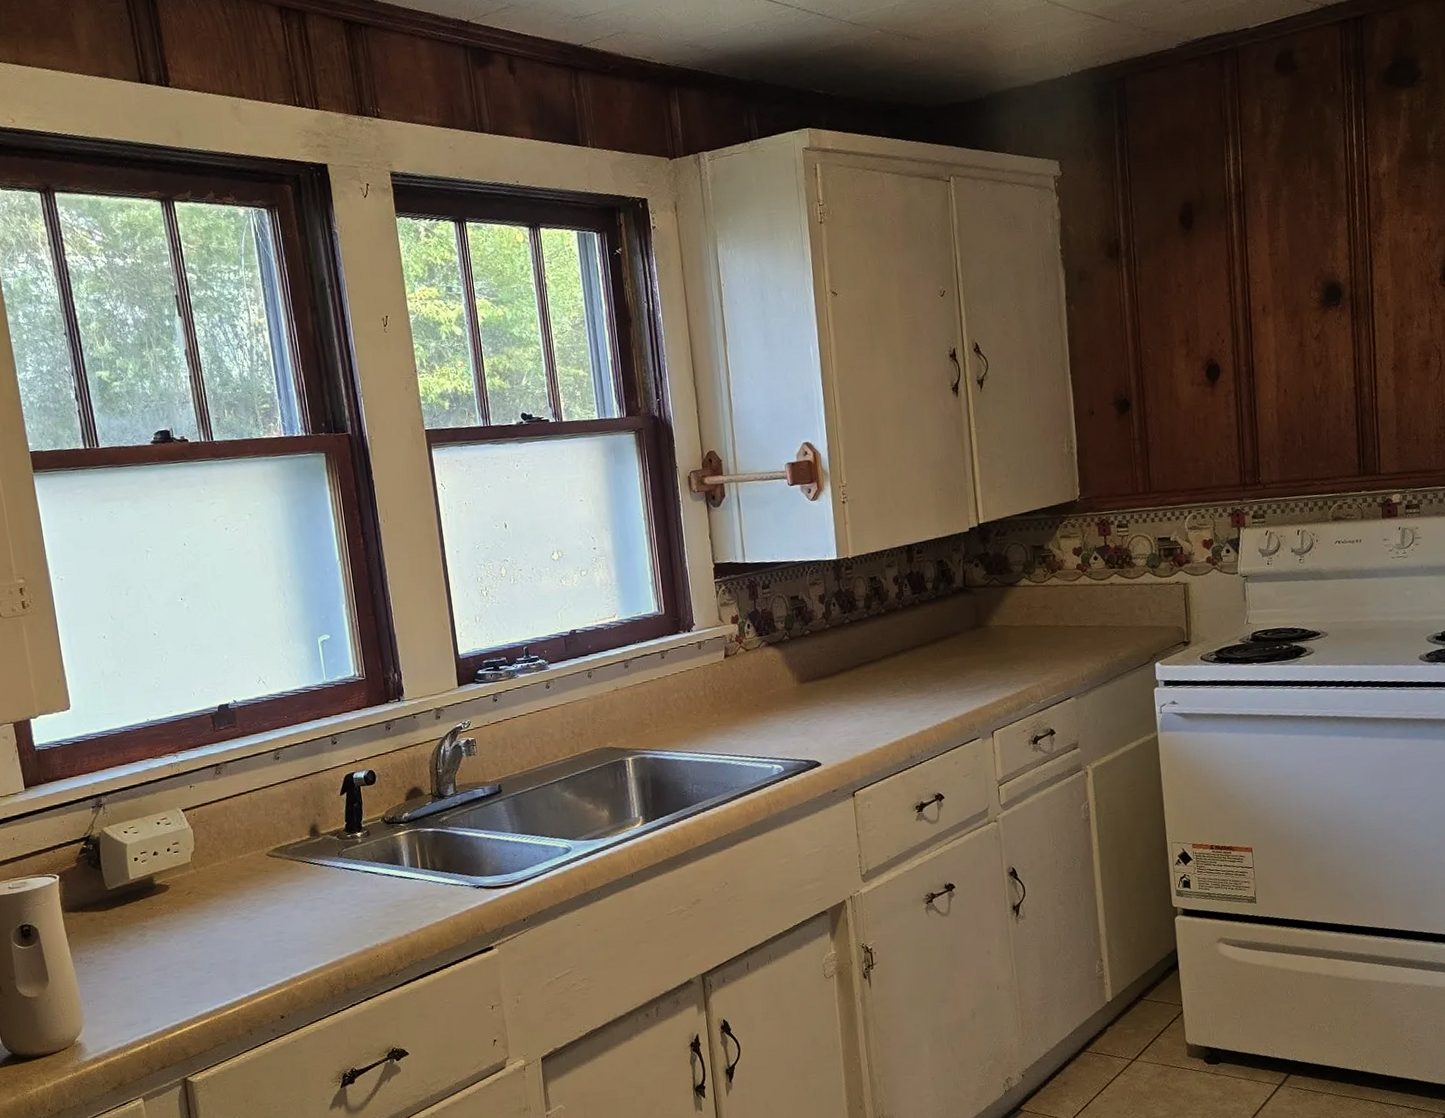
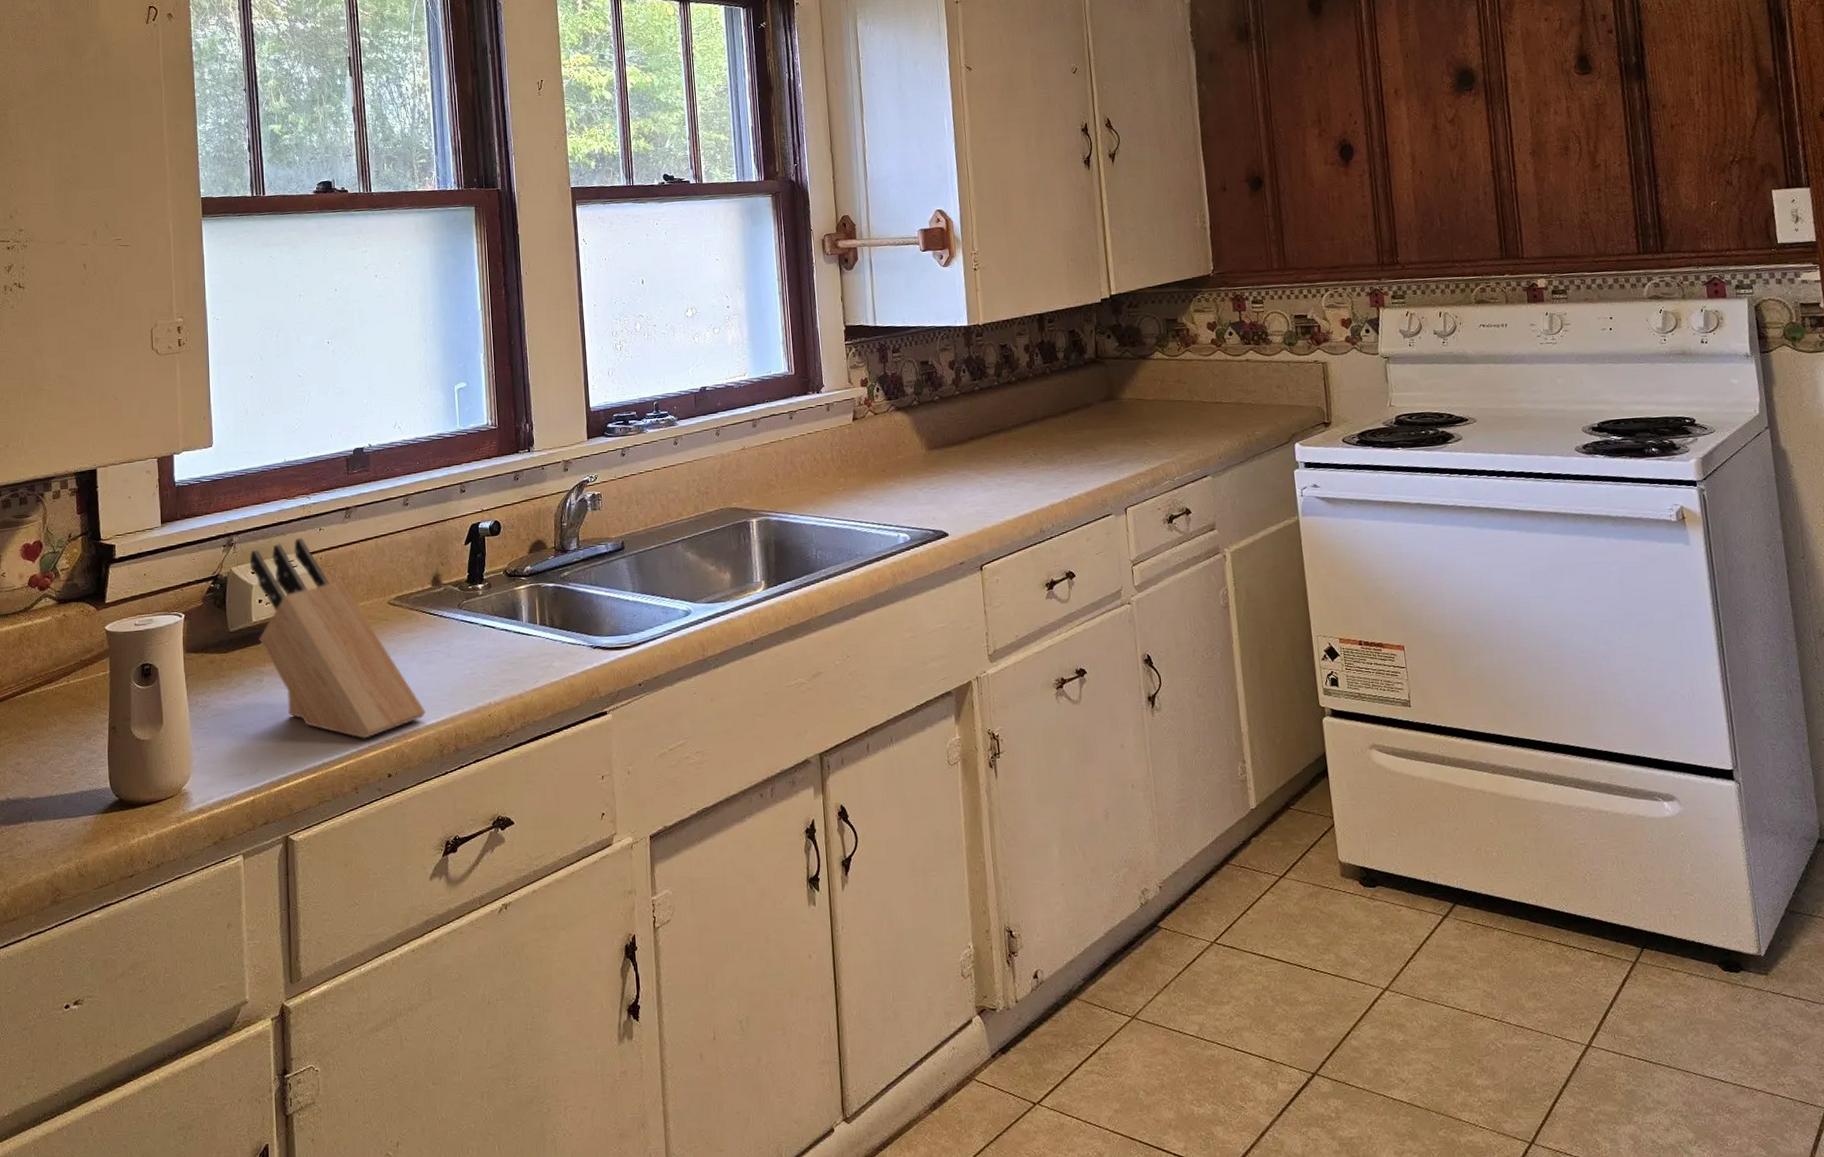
knife block: none [121,795,315,985] -> present [249,537,427,739]

